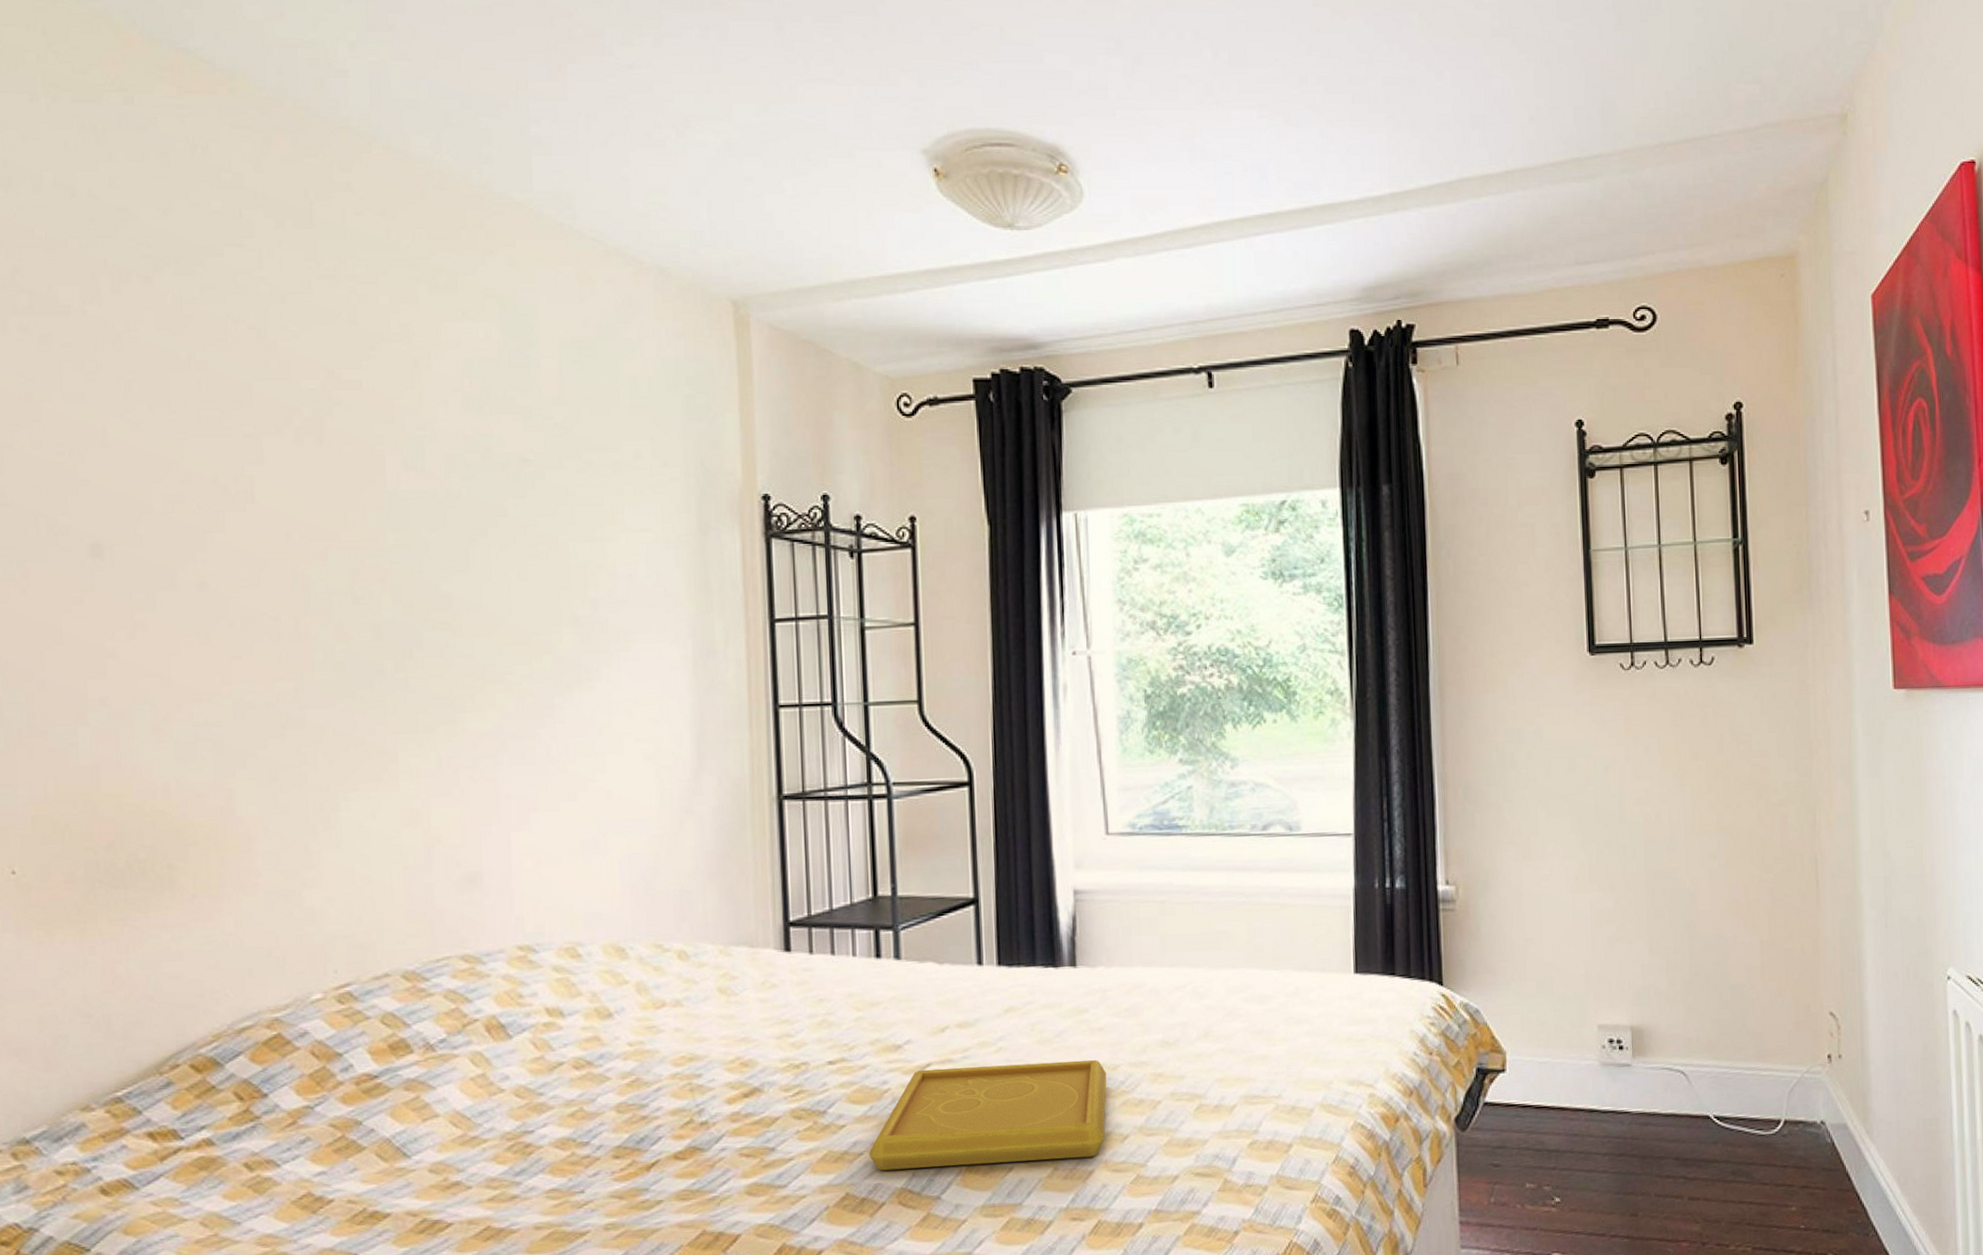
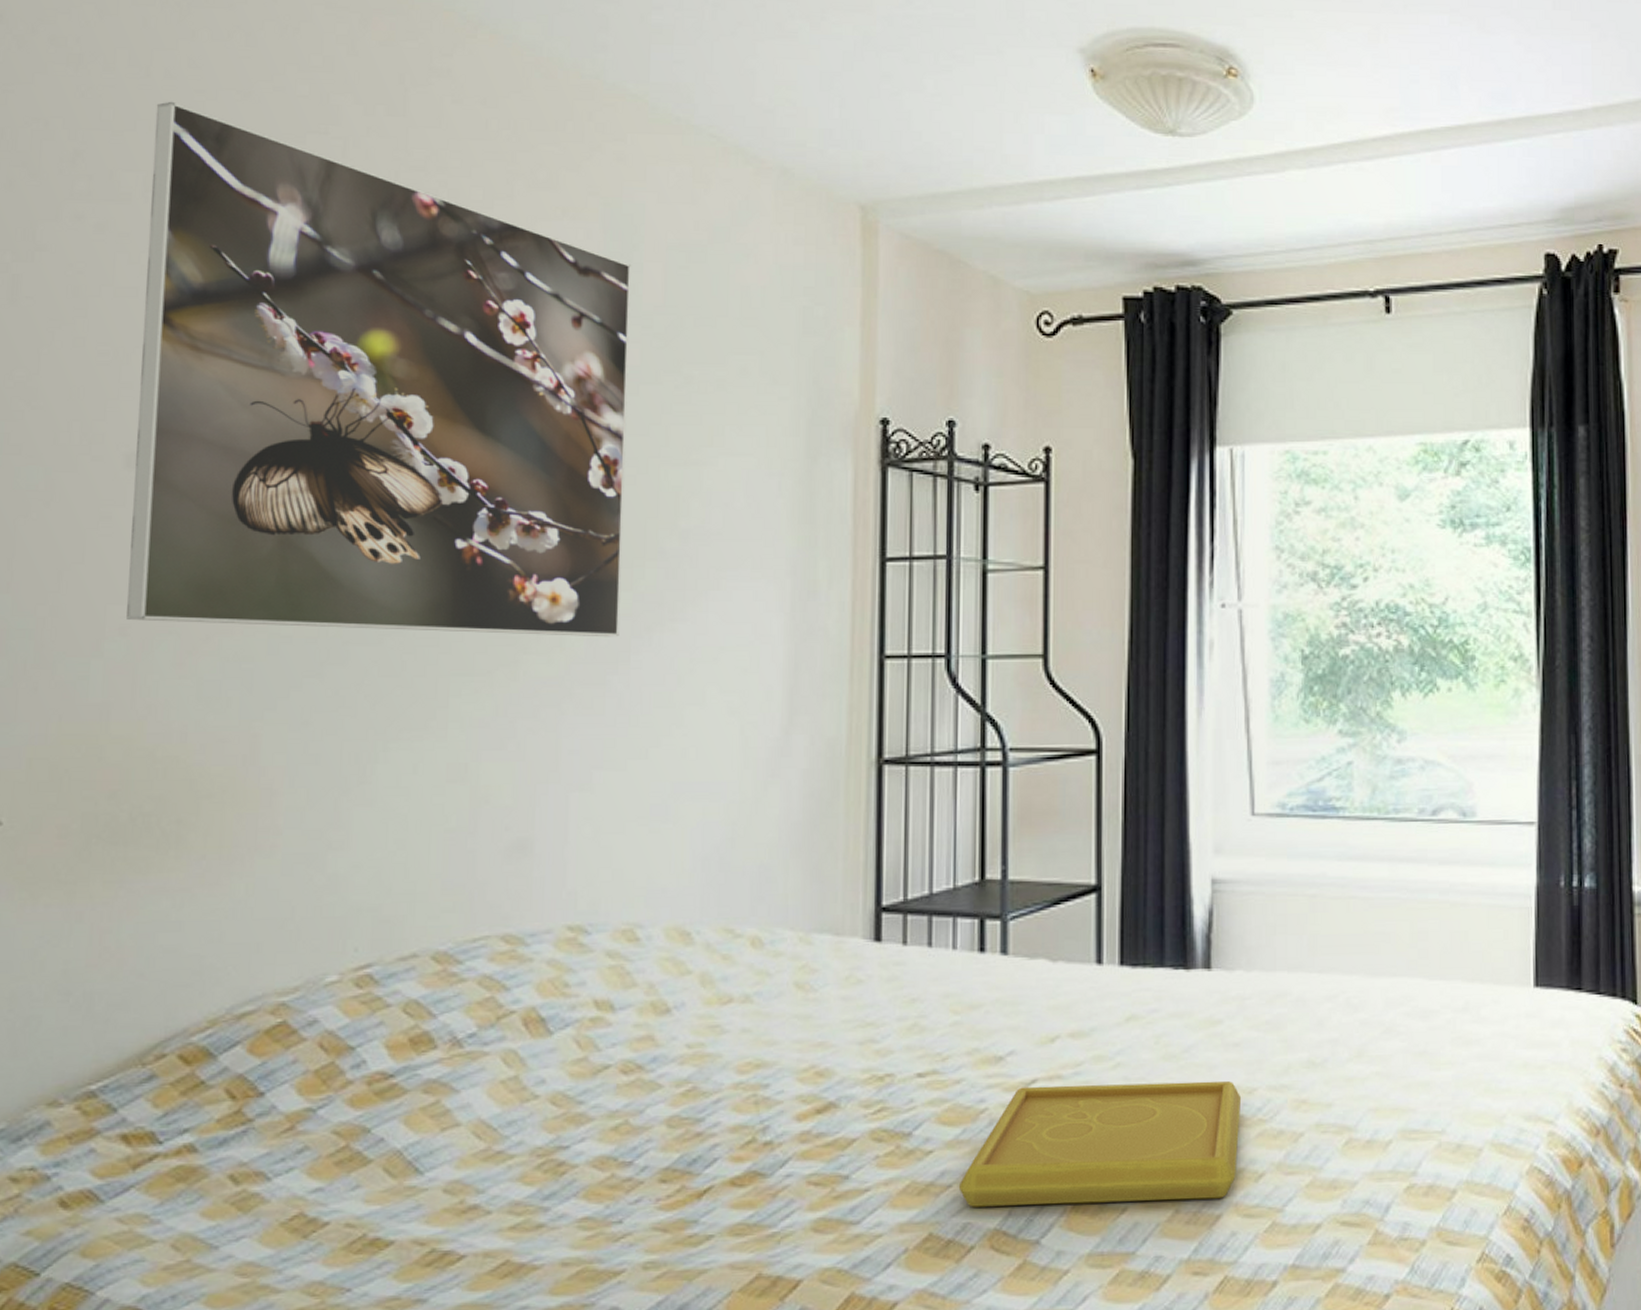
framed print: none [84,219,544,696] -> present [127,101,632,637]

